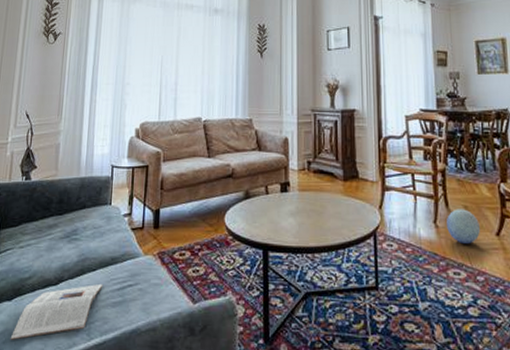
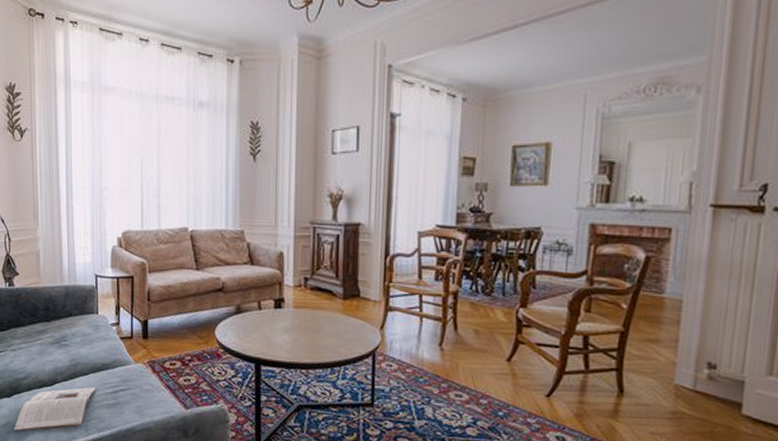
ball: present [447,209,481,244] -> none [453,332,491,368]

